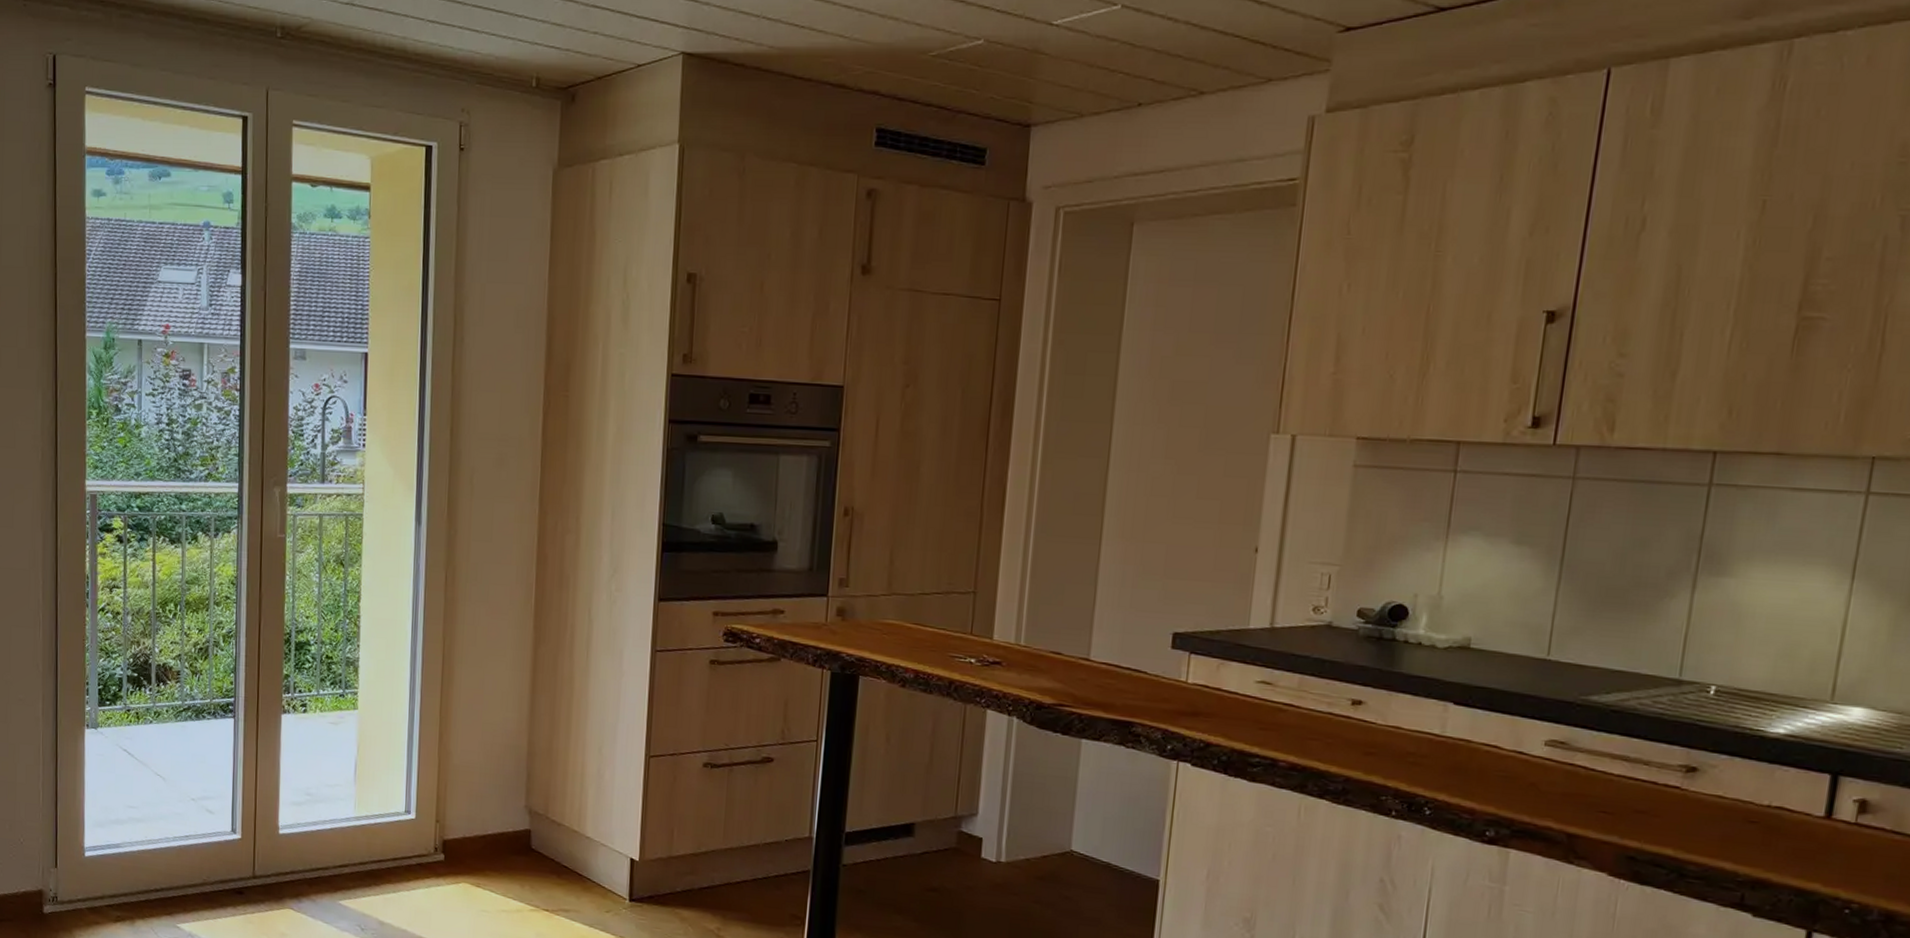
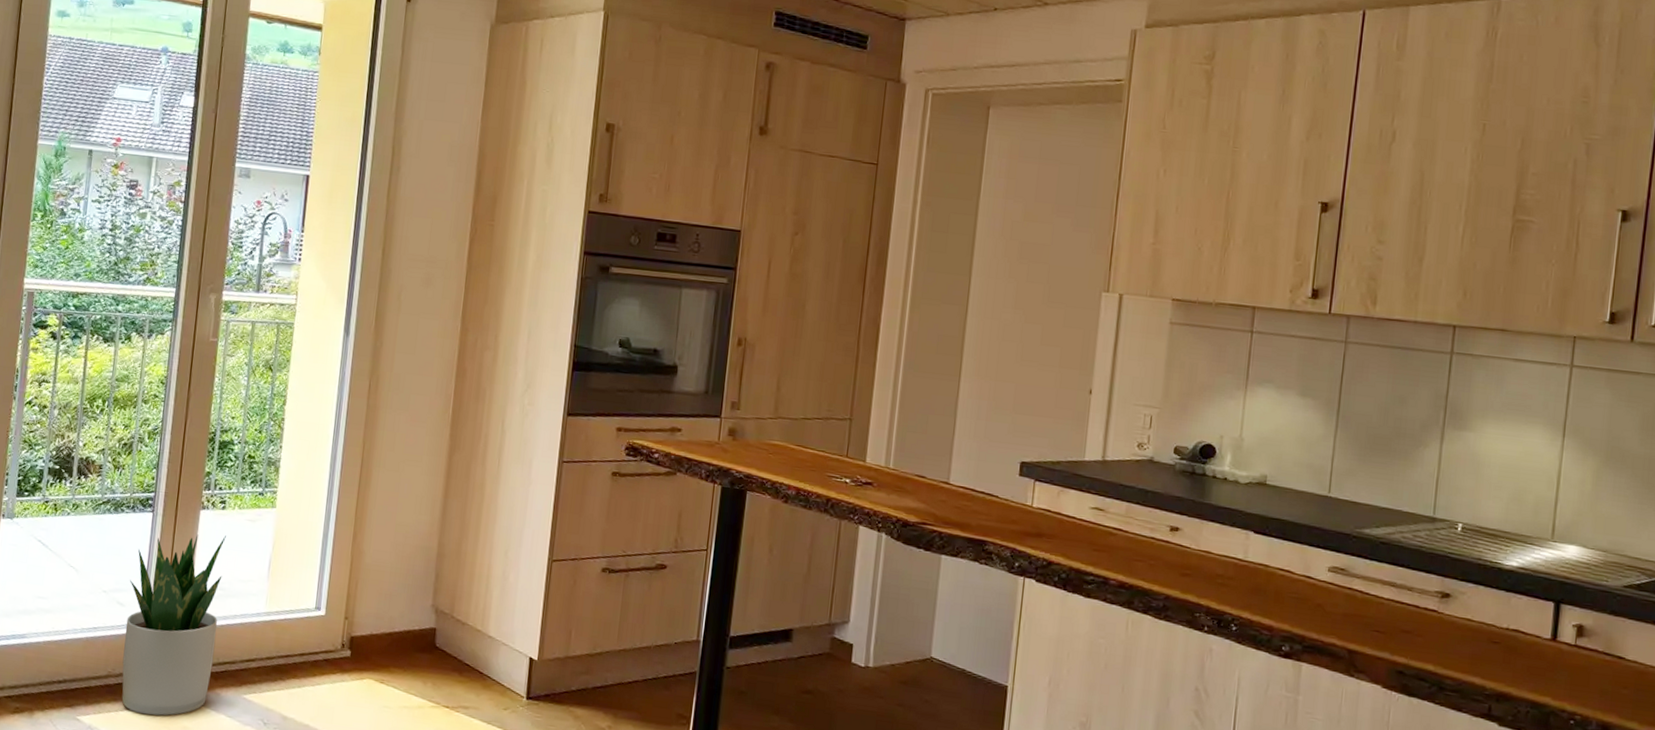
planter: none [216,739,309,923] -> present [121,534,226,716]

